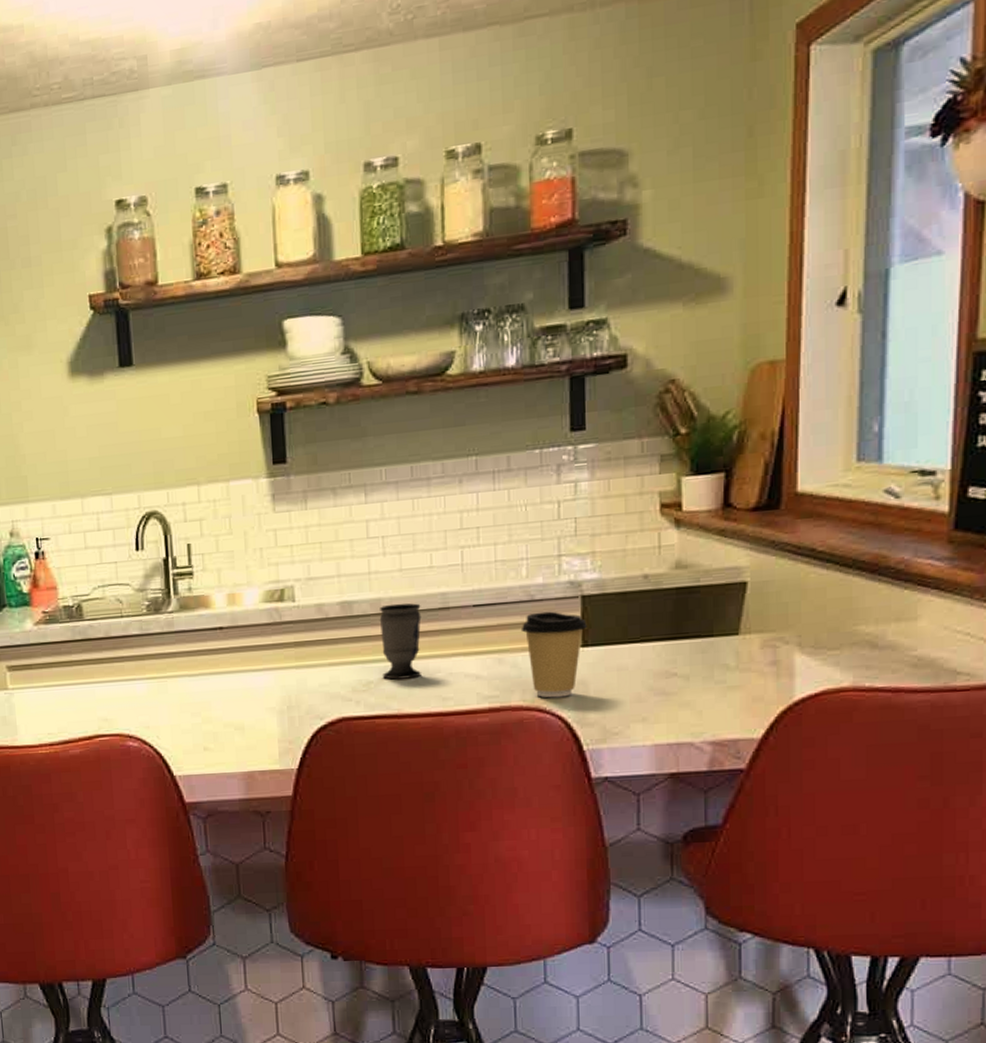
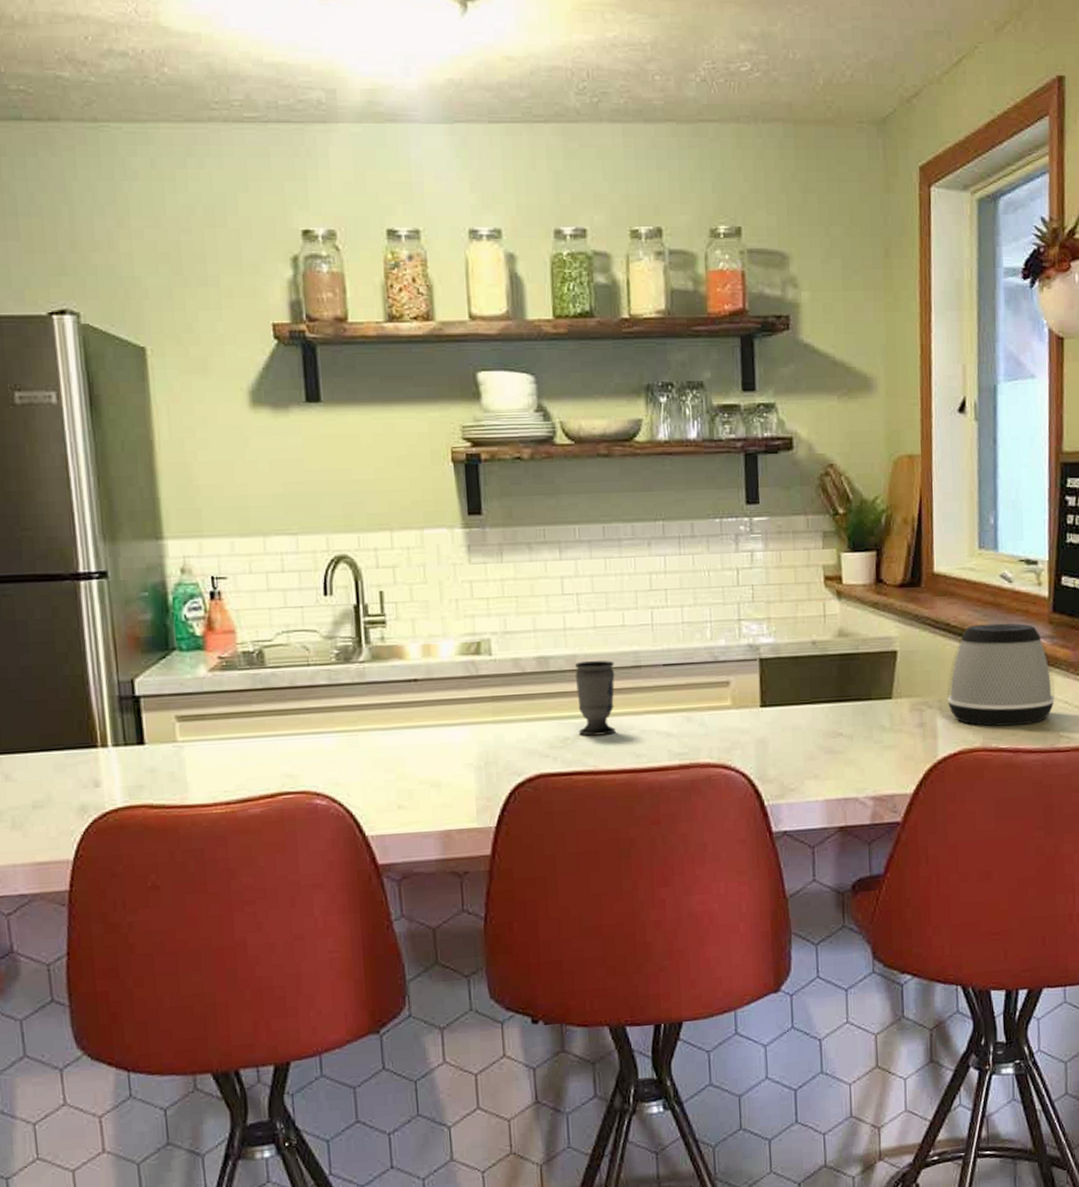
coffee cup: present [520,611,587,698] -> none [706,672,765,756]
speaker: none [809,545,952,663] -> present [947,623,1055,727]

